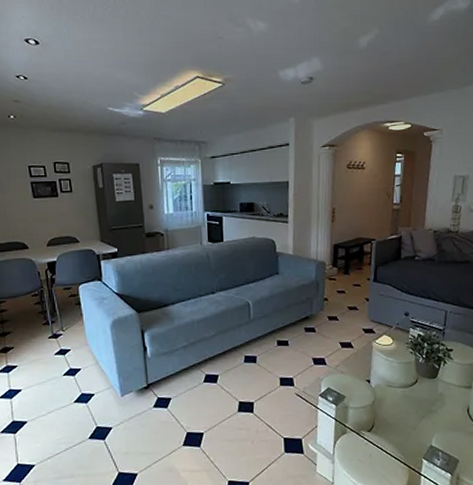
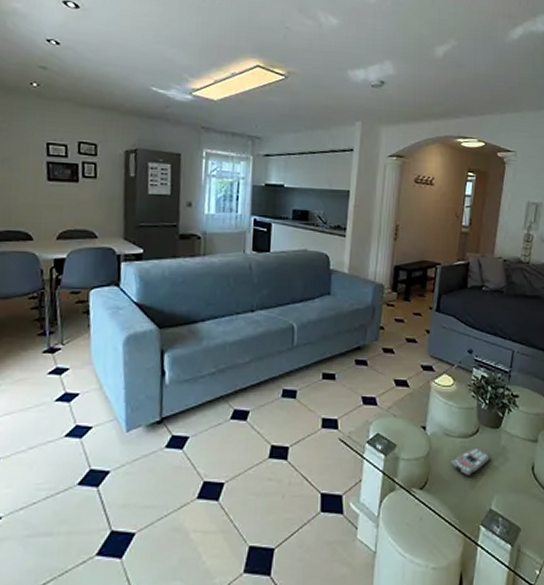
remote control: none [394,395,429,419] -> present [451,447,490,476]

